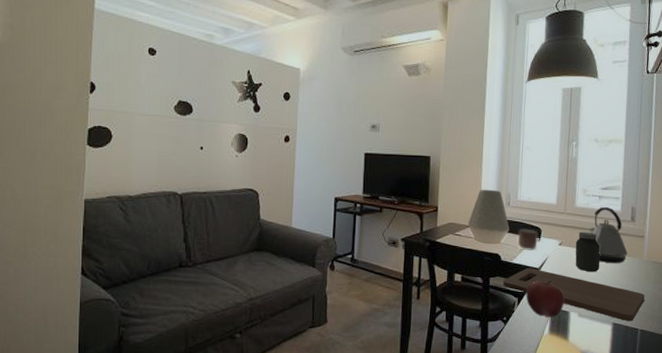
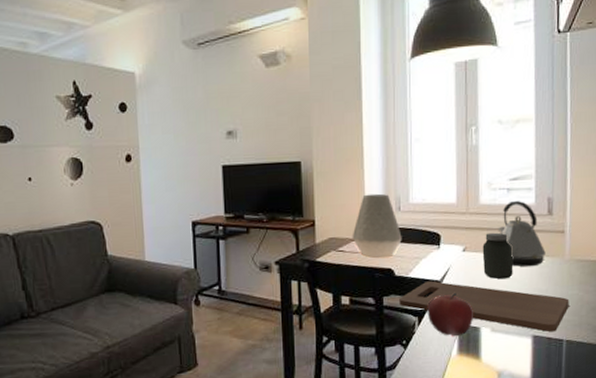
mug: present [518,228,538,250] -> none [413,235,437,261]

